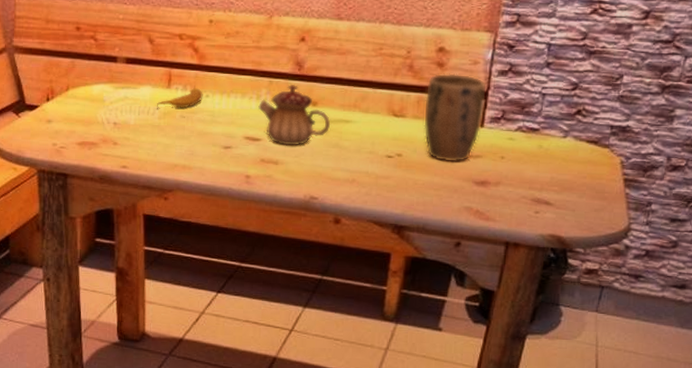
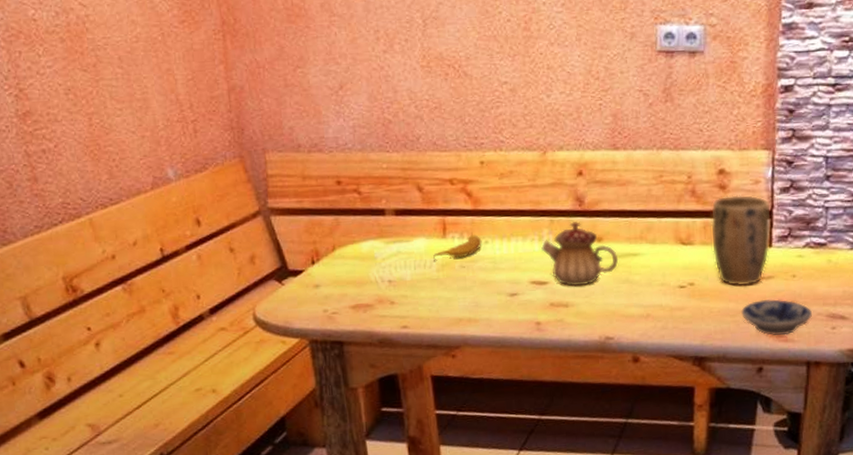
bowl: none [444,178,517,214] -> present [740,299,813,335]

